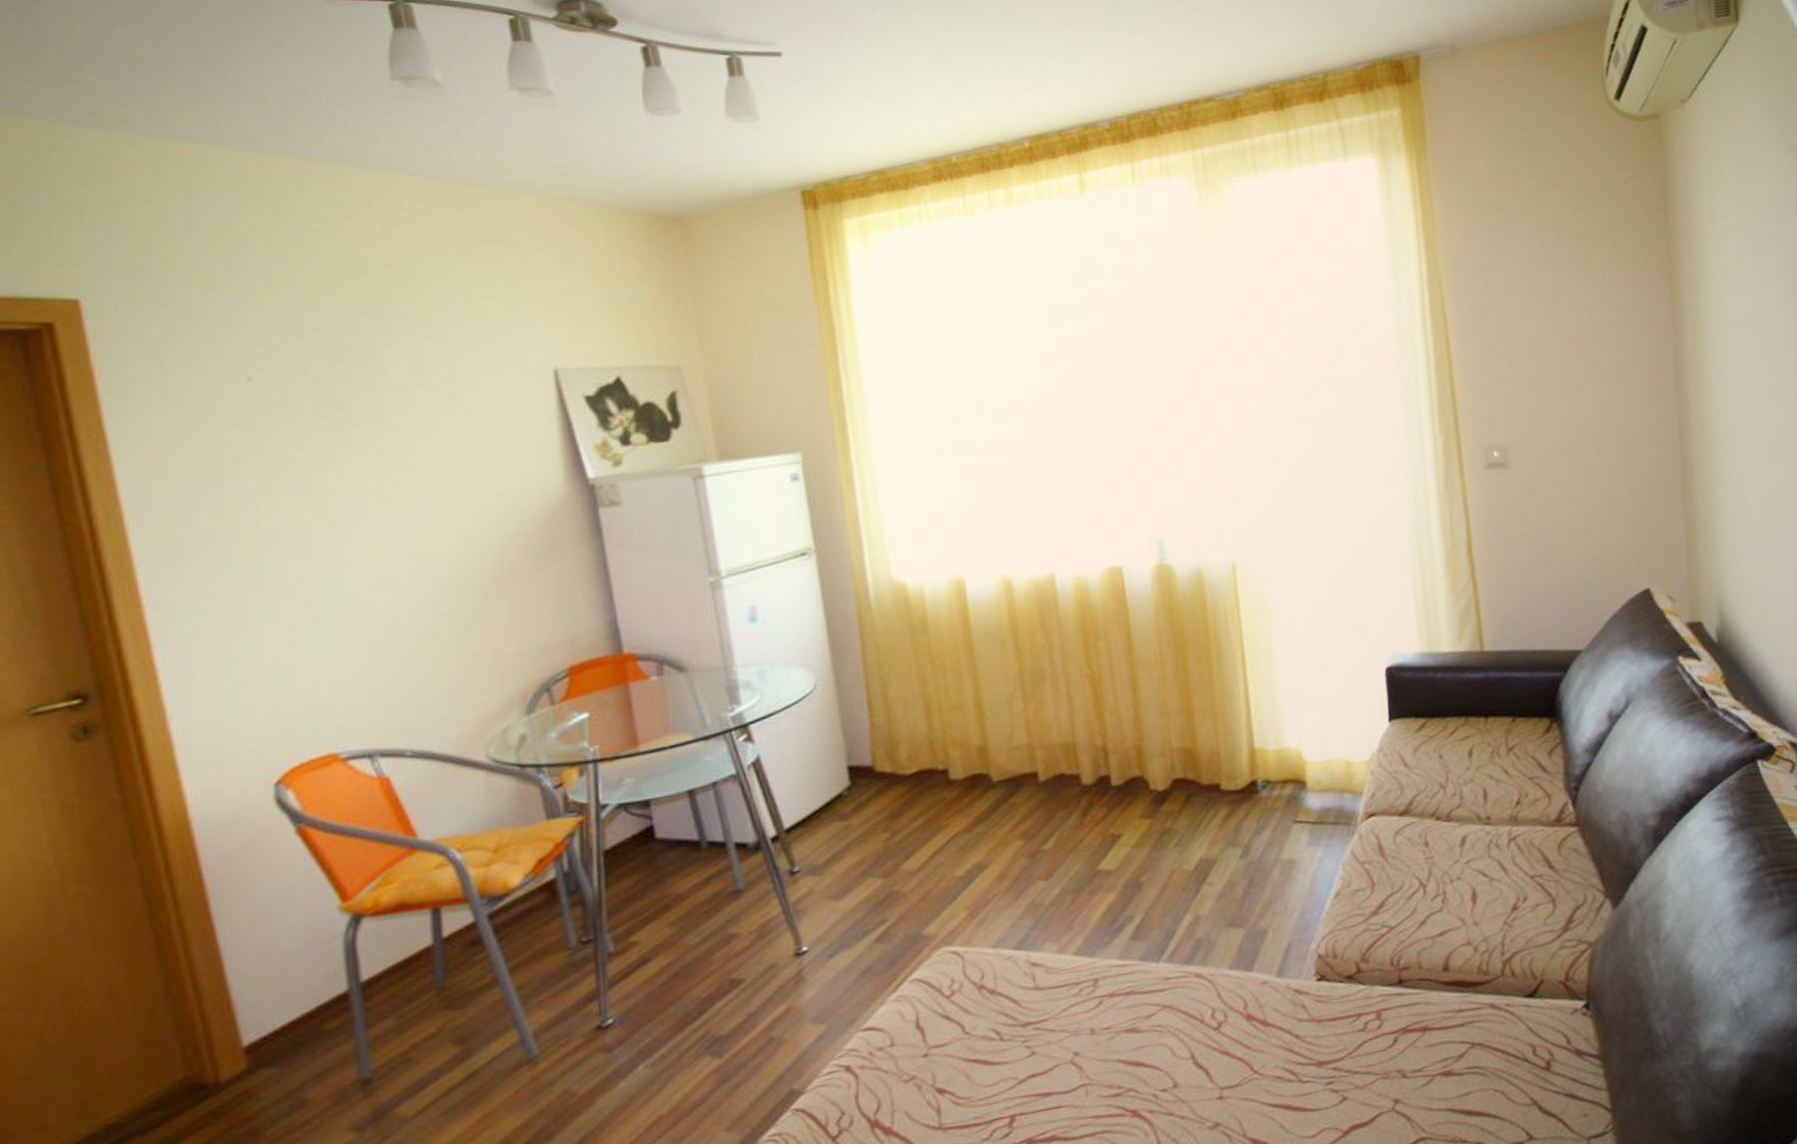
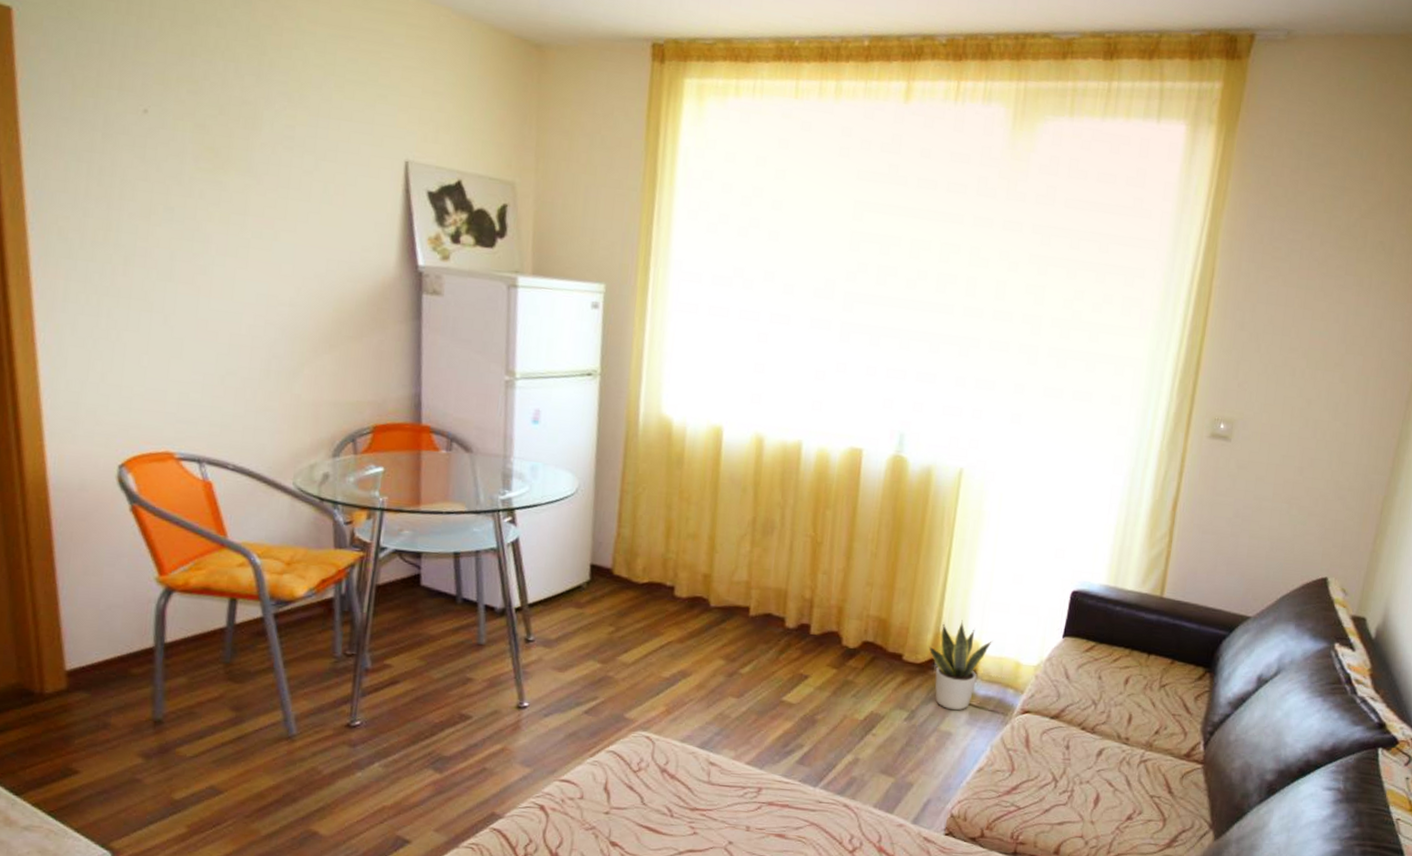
potted plant: none [1246,729,1314,834] -> present [929,620,993,711]

